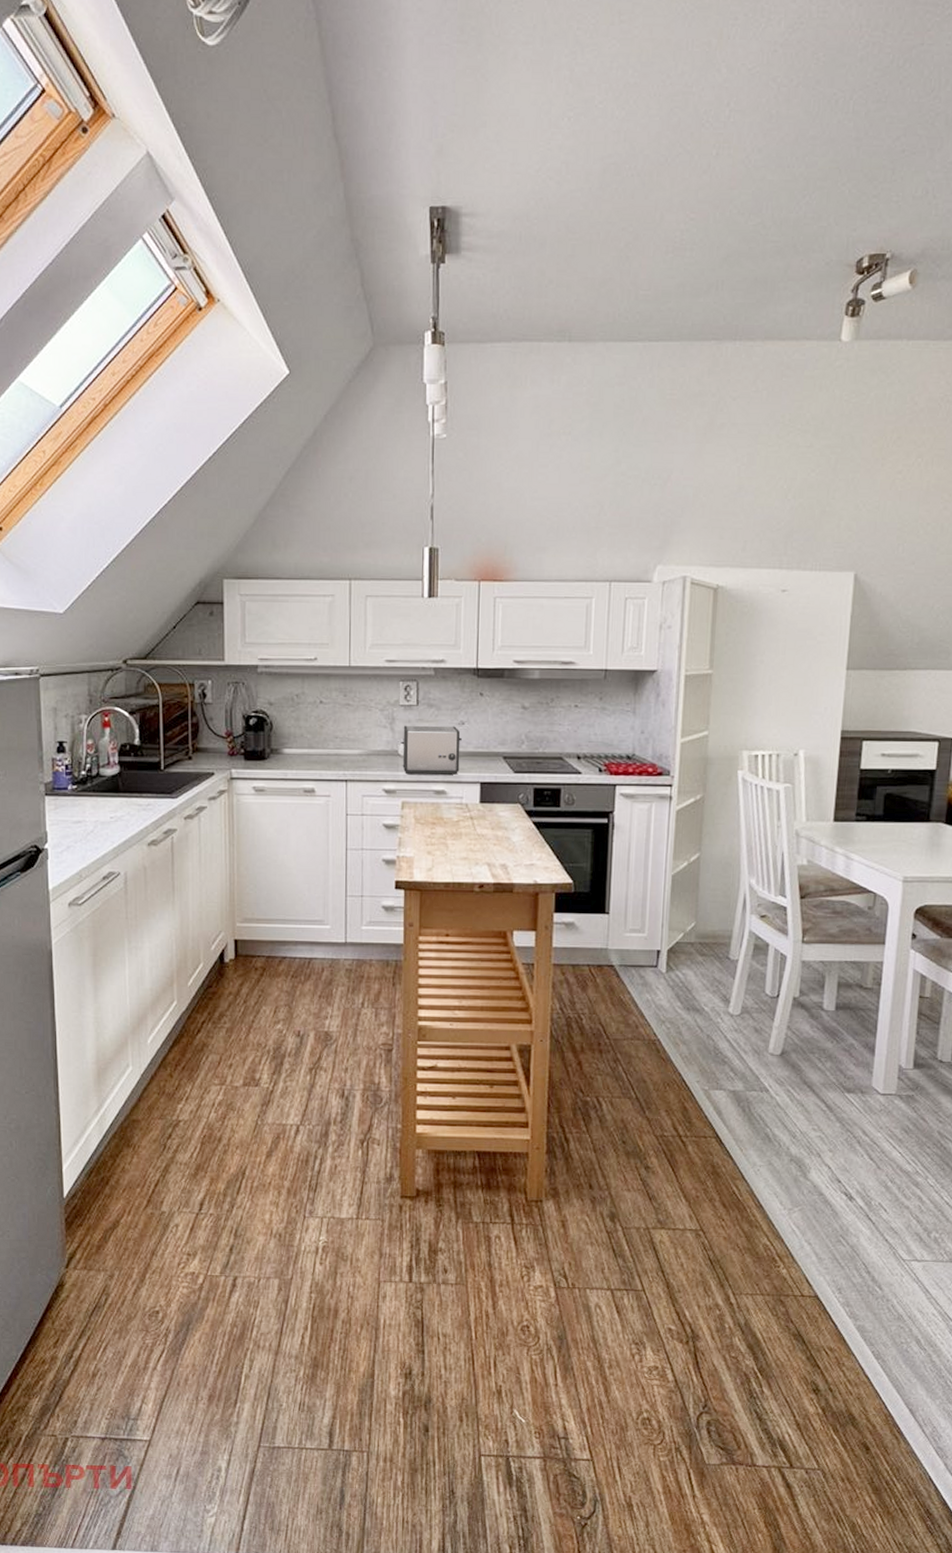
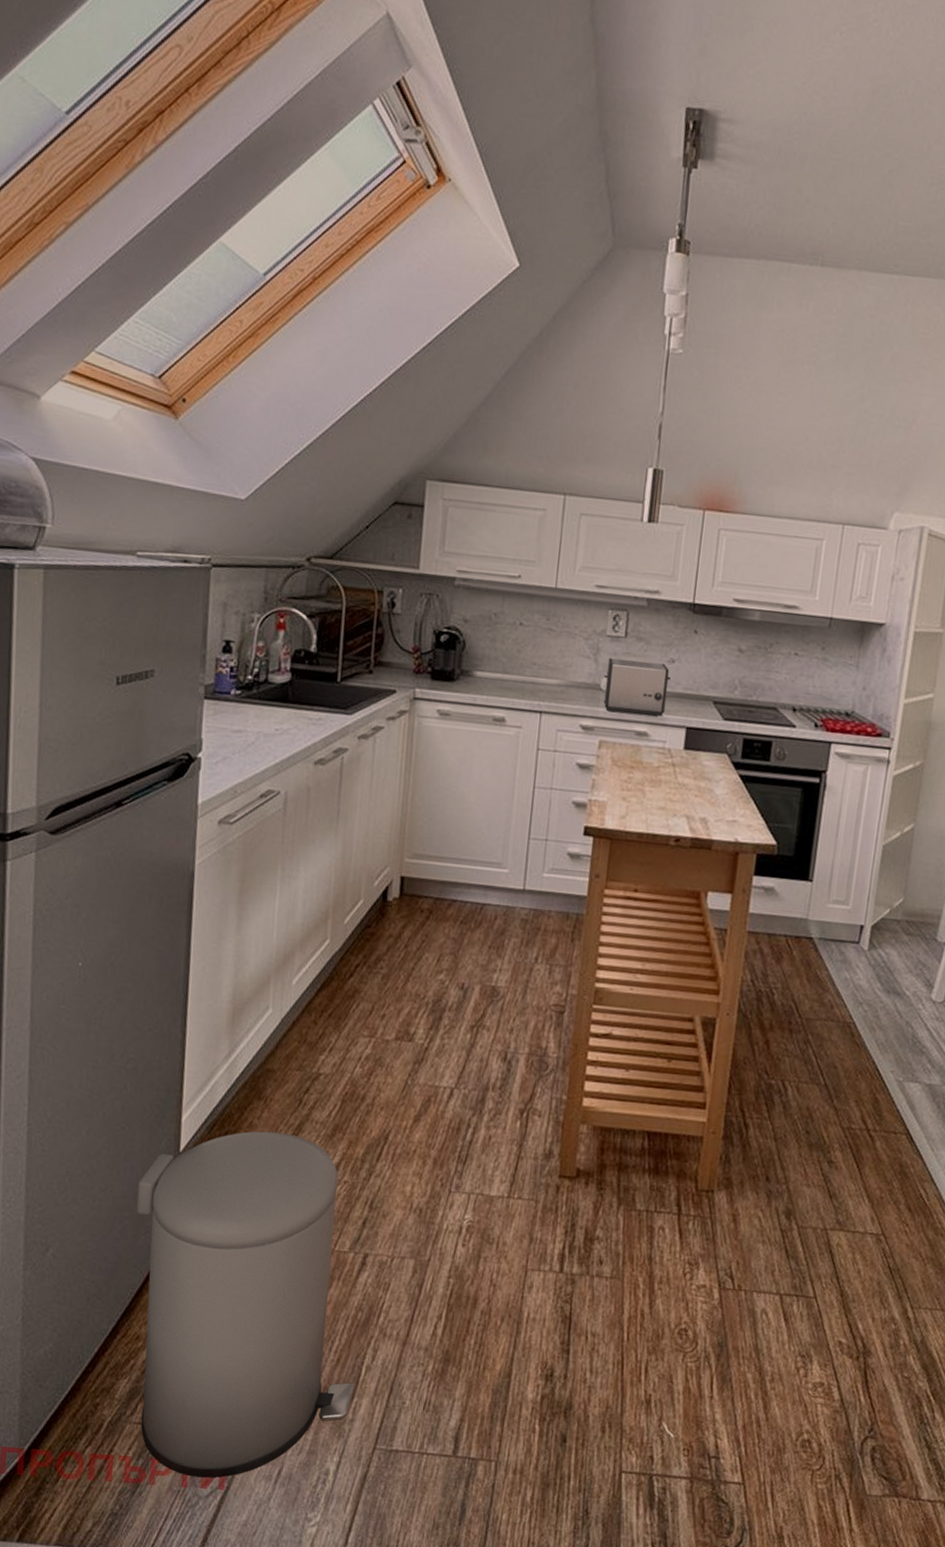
pedal bin: none [30,1174,237,1480] -> present [137,1131,356,1478]

